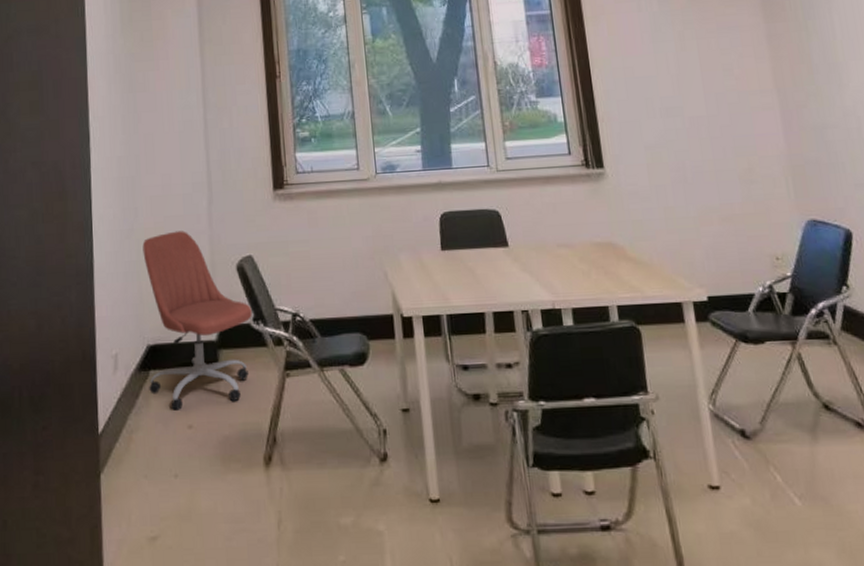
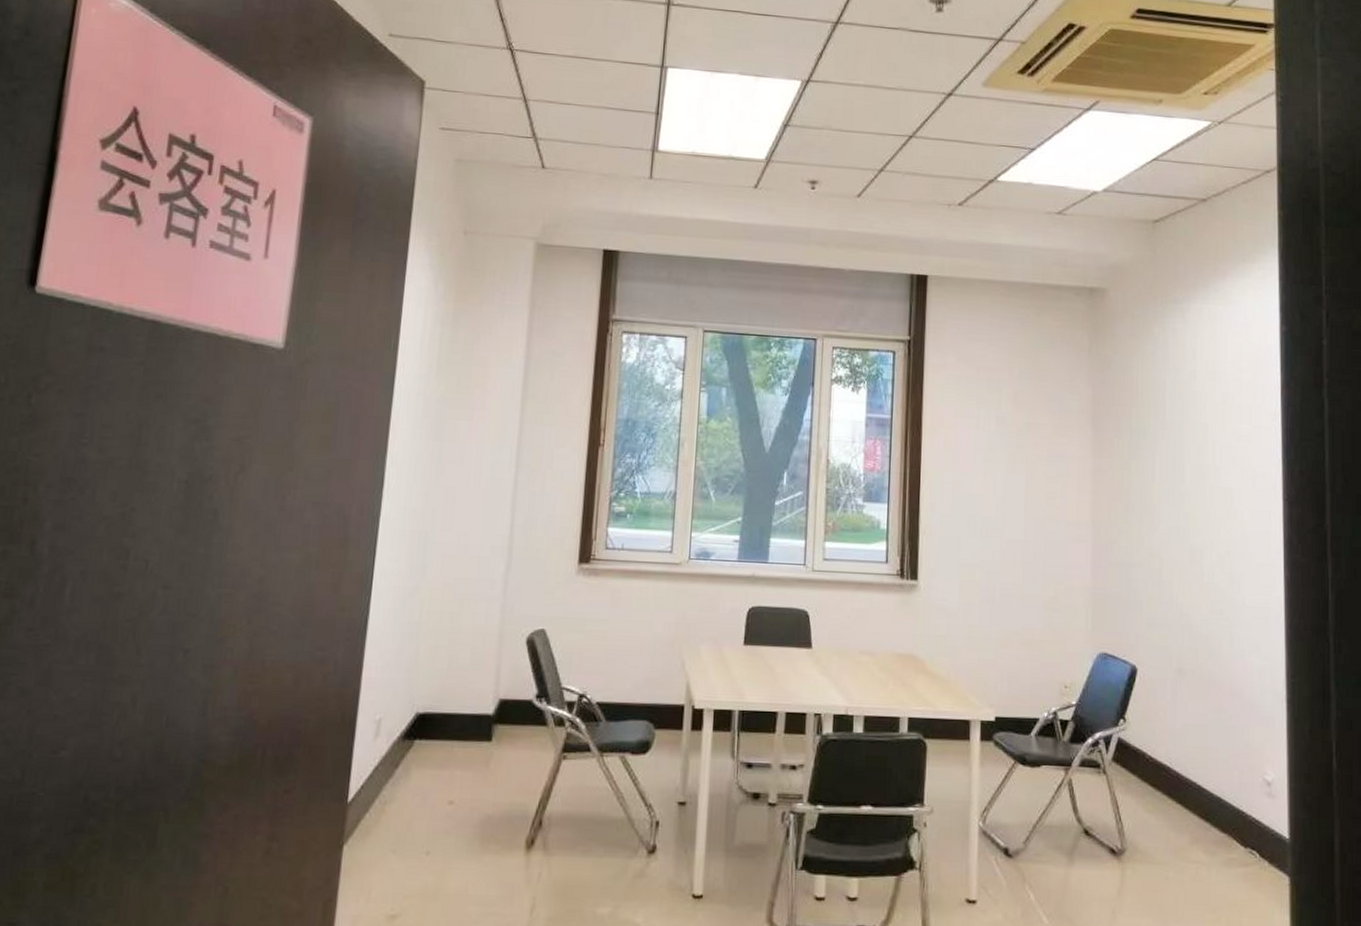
office chair: present [142,231,252,410] -> none [411,595,536,784]

